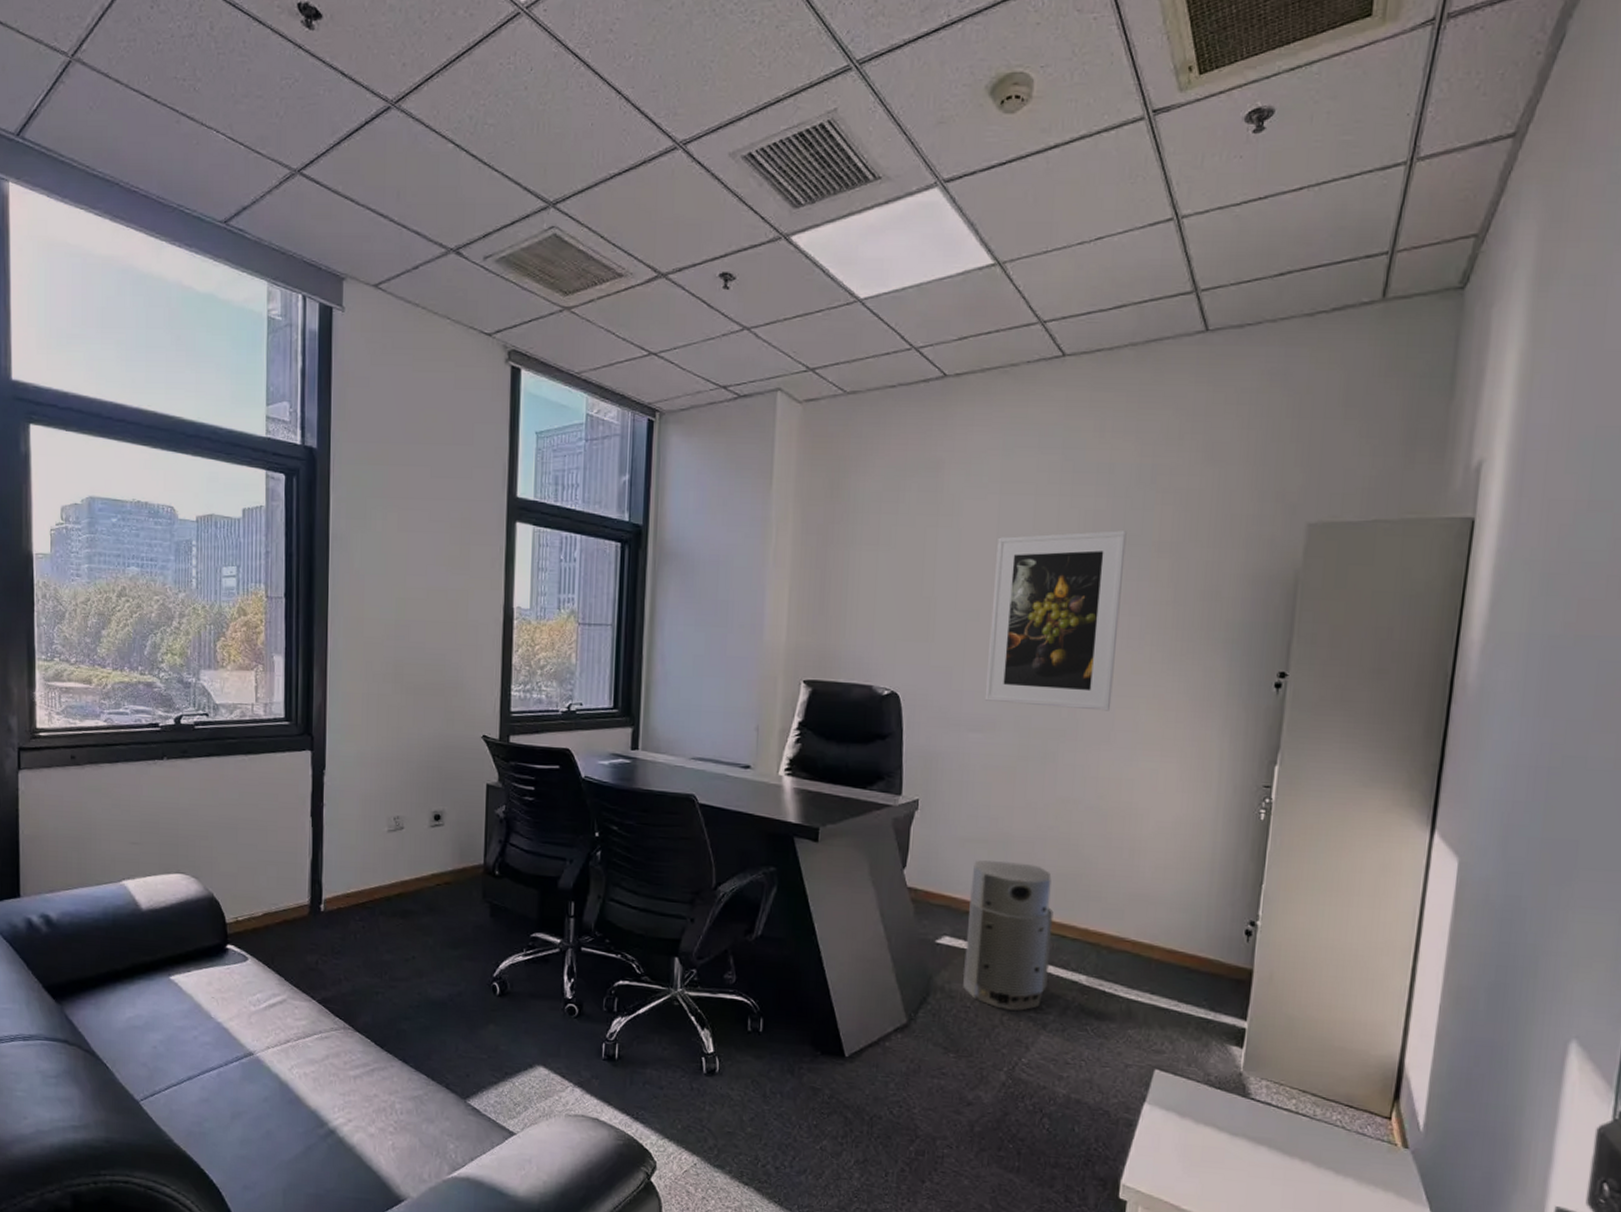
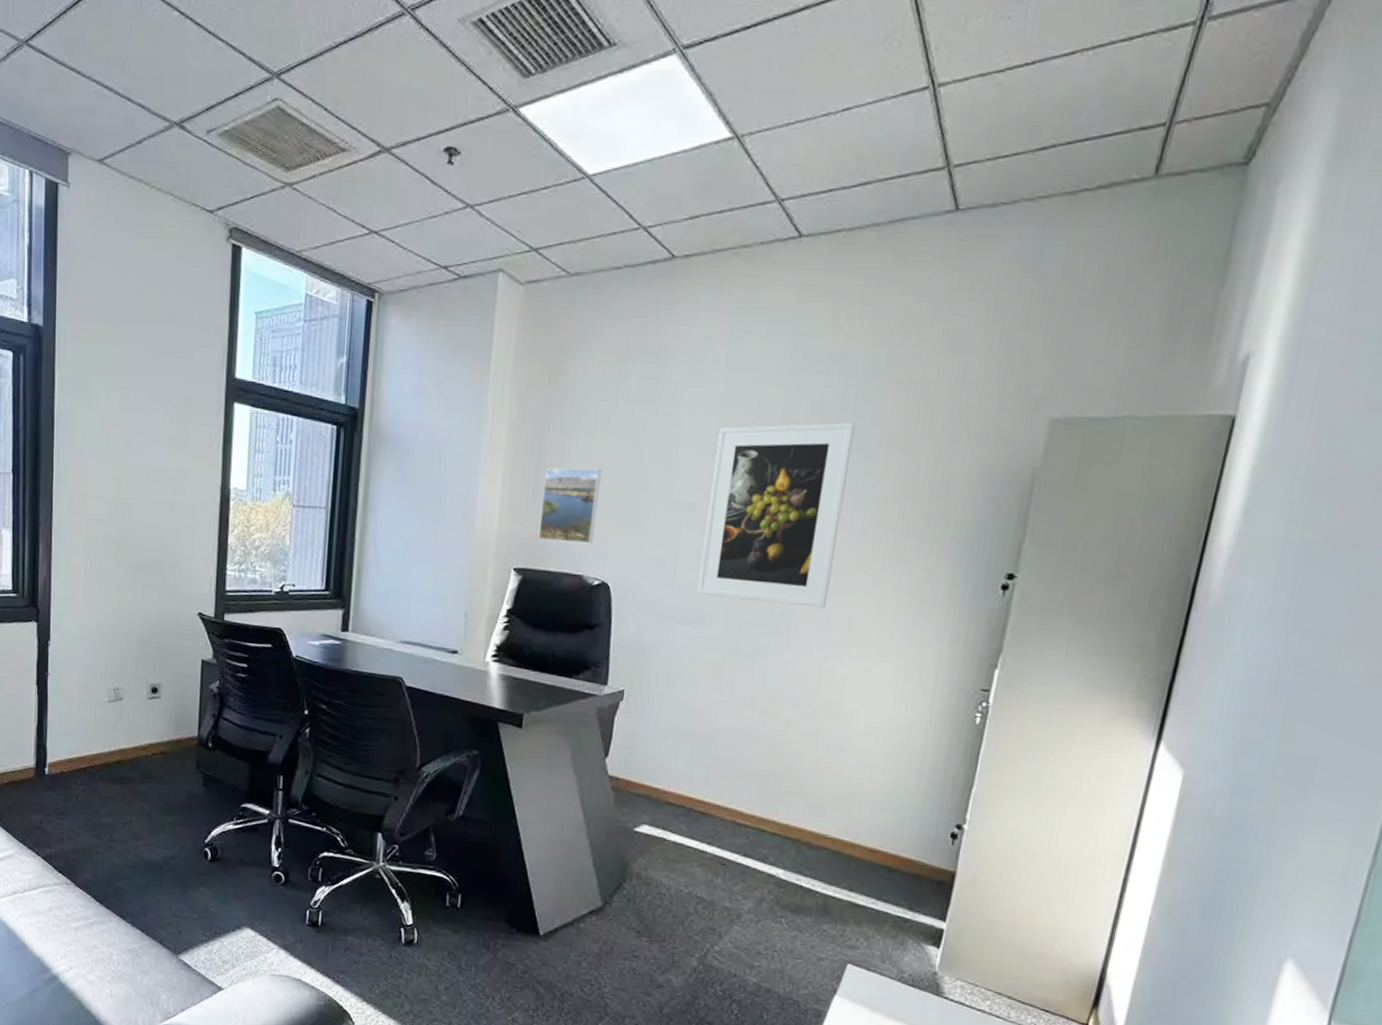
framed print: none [826,579,886,654] -> present [538,468,602,544]
air purifier: present [962,860,1054,1011] -> none [659,752,755,901]

